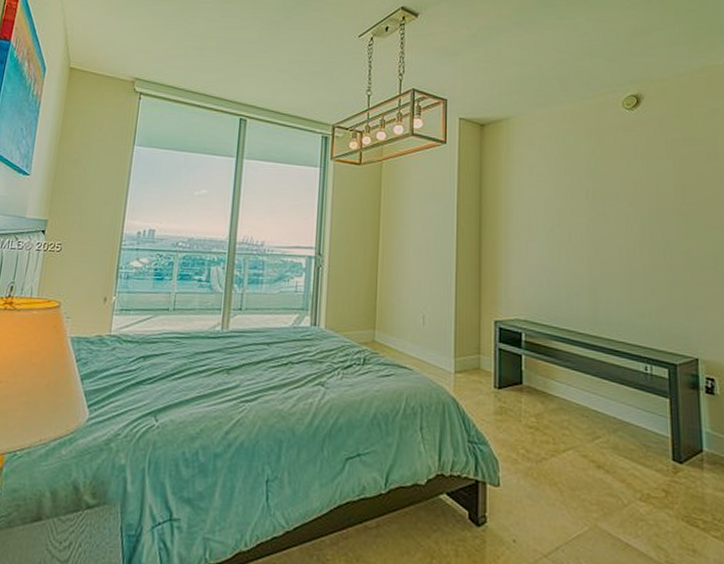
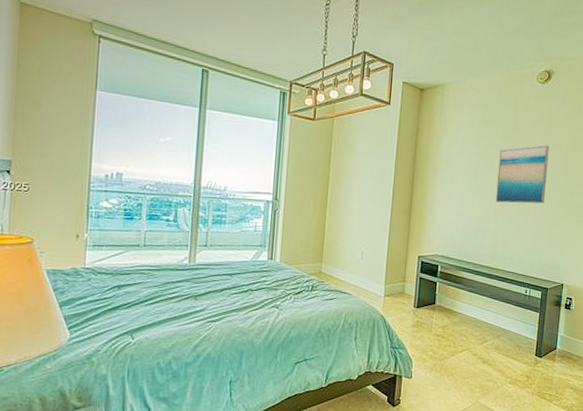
wall art: none [586,180,654,253] -> present [495,145,549,204]

